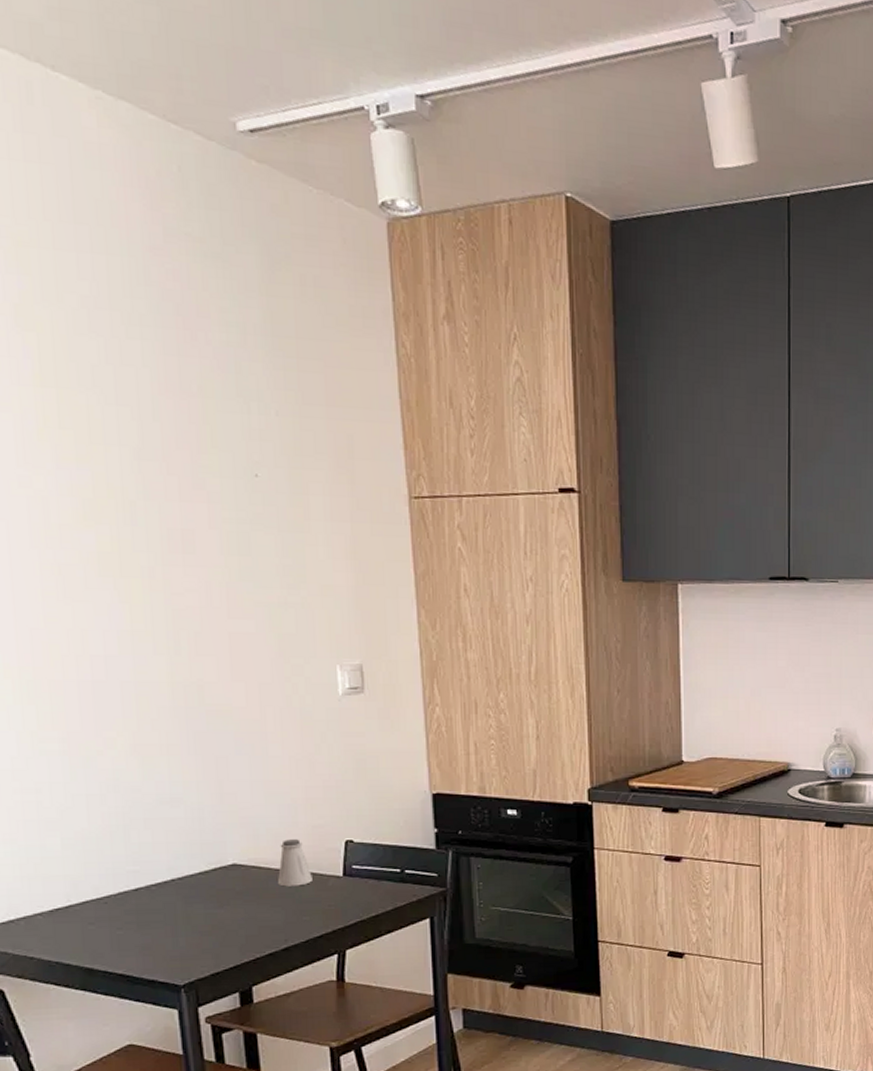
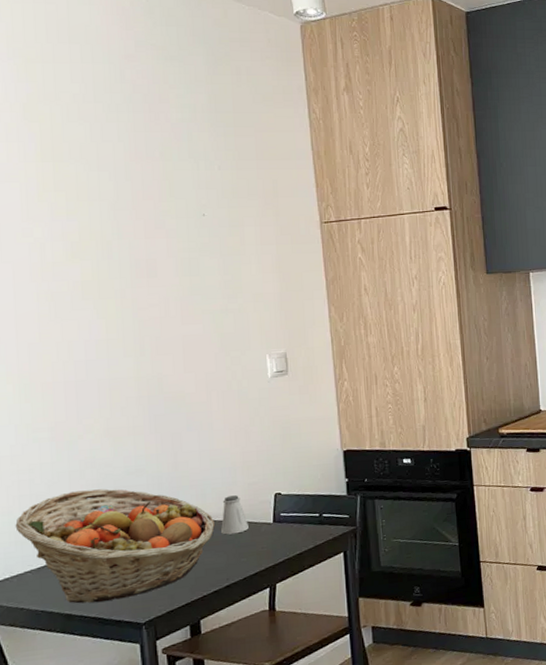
fruit basket: none [20,819,270,957] -> present [15,489,215,604]

